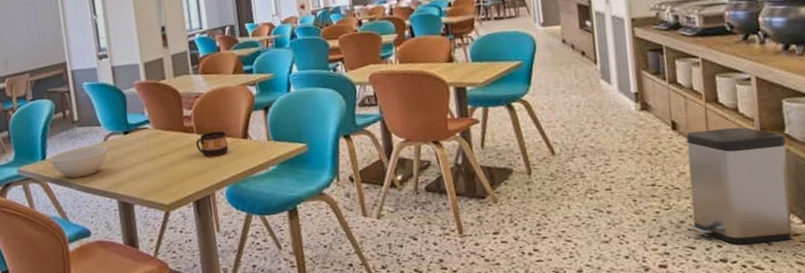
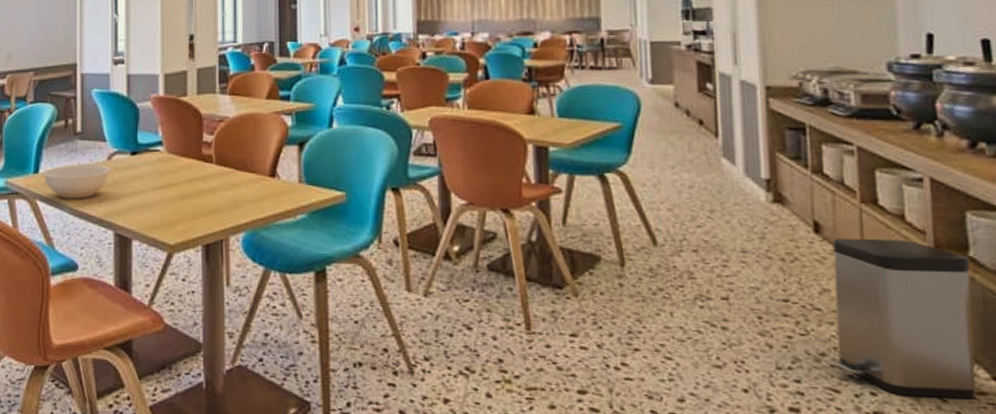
cup: present [195,131,228,158] -> none [213,164,251,194]

